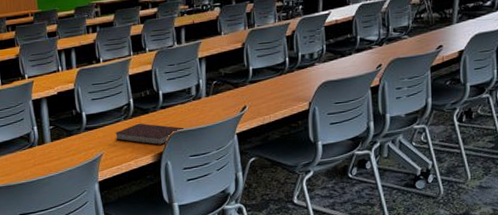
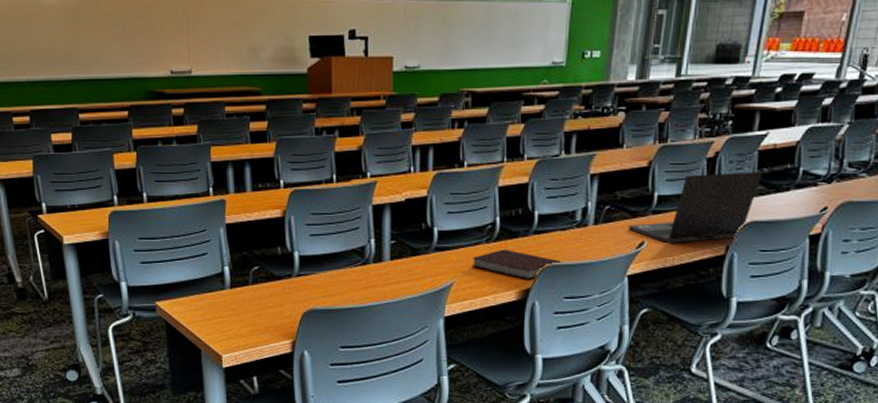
laptop: none [233,42,329,105] -> present [629,171,762,243]

